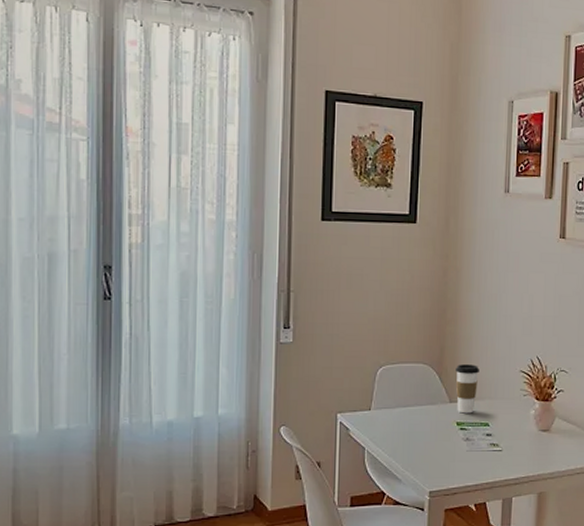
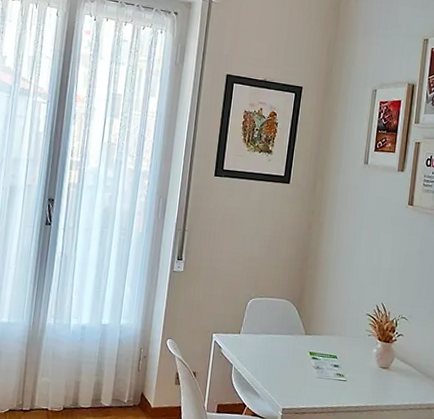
coffee cup: present [456,364,479,414] -> none [311,303,332,346]

